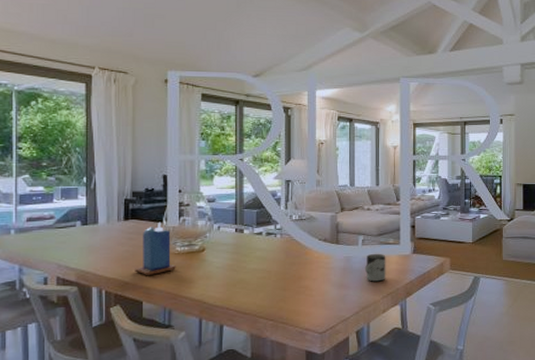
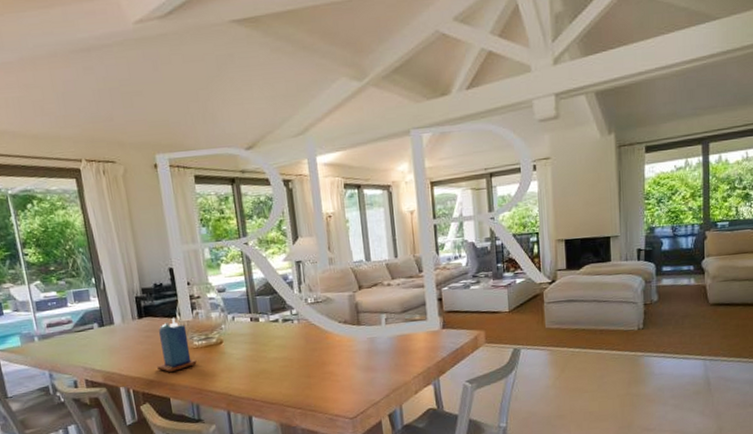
cup: present [364,253,386,282] -> none [390,331,415,363]

